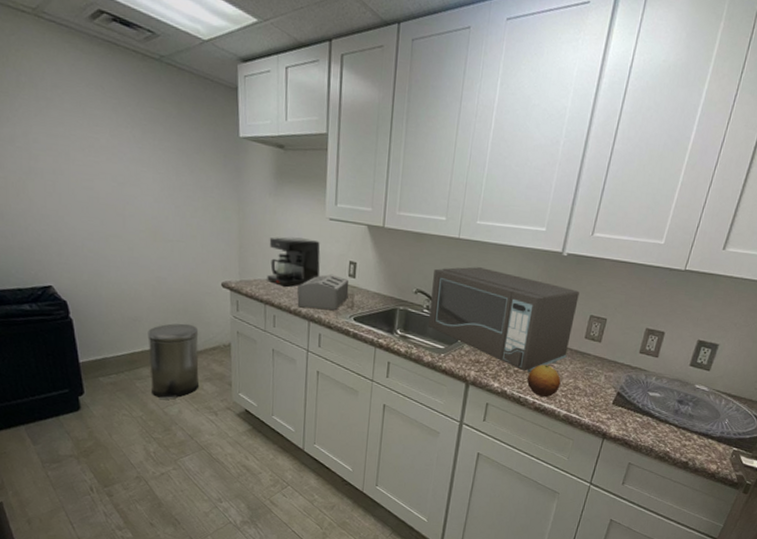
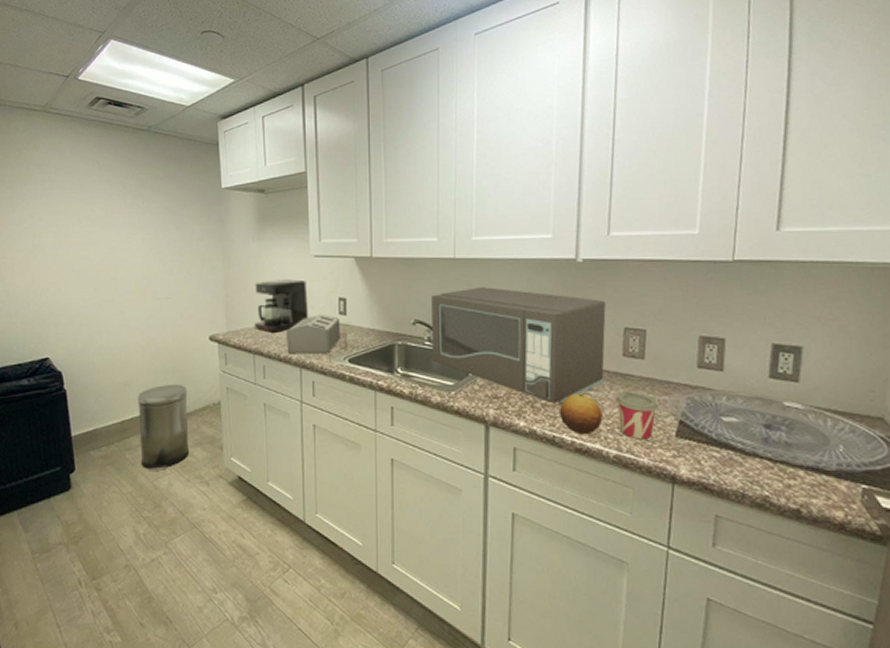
cup: none [571,366,605,405] -> present [616,392,659,440]

